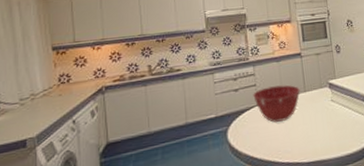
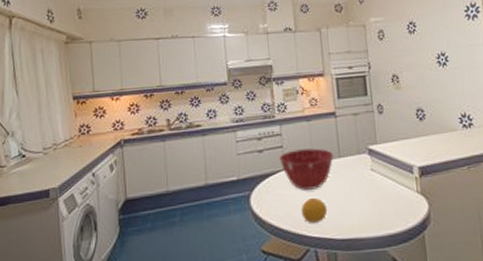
fruit: none [272,128,296,151] -> present [301,198,328,223]

